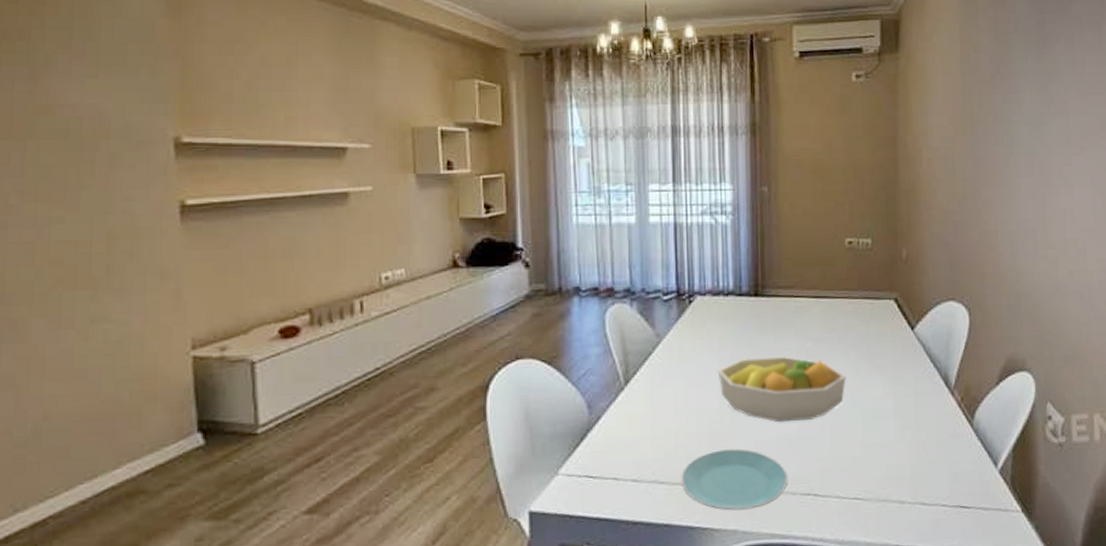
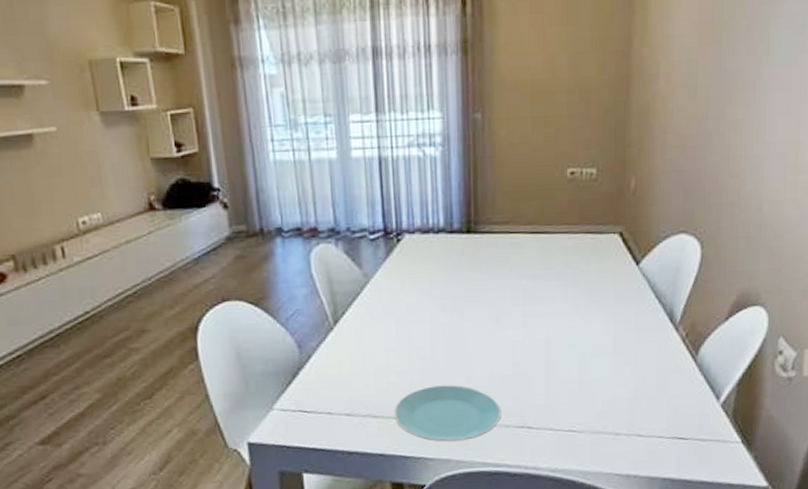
fruit bowl: present [717,357,846,422] -> none [428,295,564,359]

